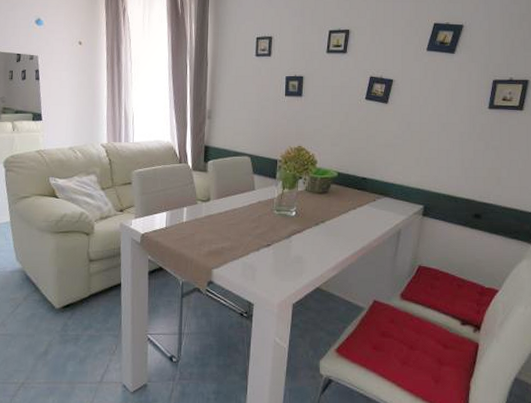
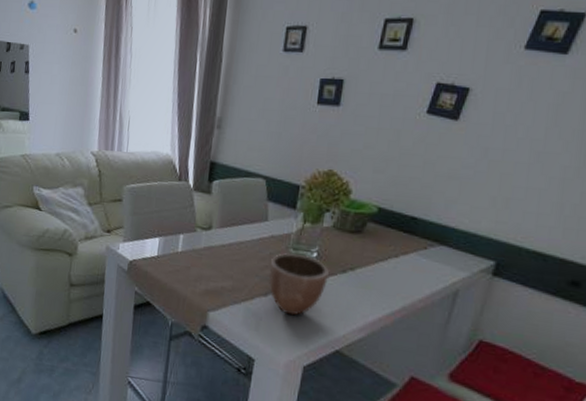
decorative bowl: none [259,213,307,264] -> present [268,252,330,316]

